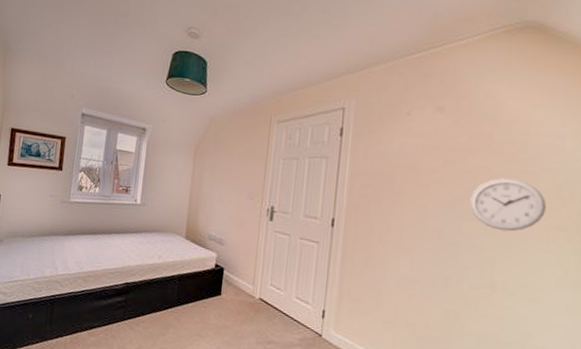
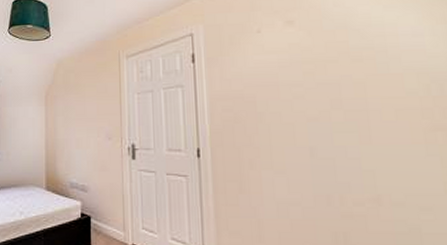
wall clock: present [469,178,547,232] -> none [337,84,419,139]

